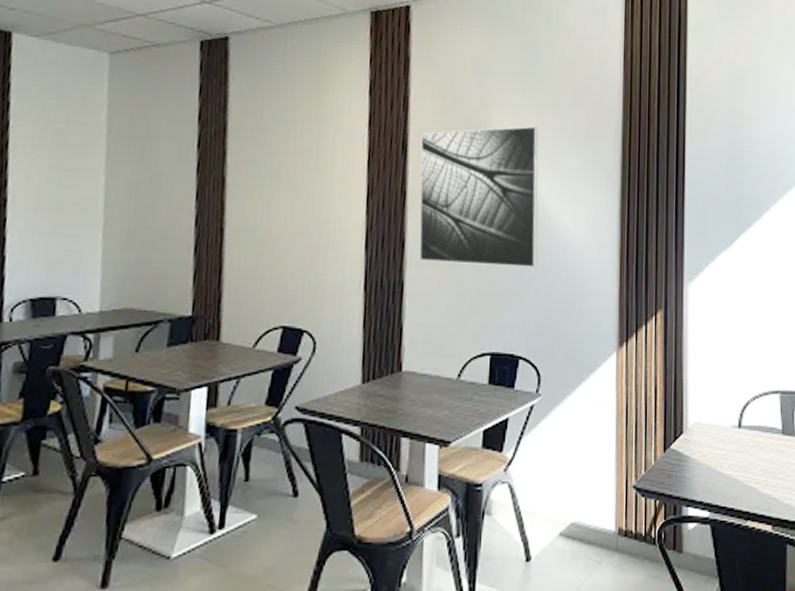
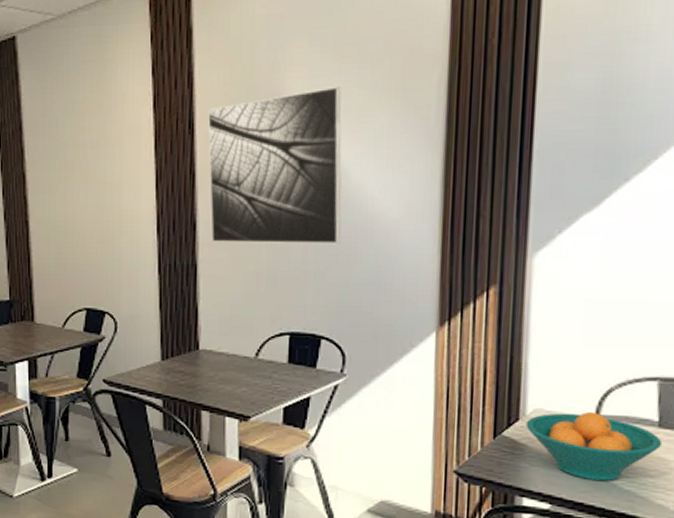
fruit bowl: none [688,424,786,487] -> present [525,412,663,482]

